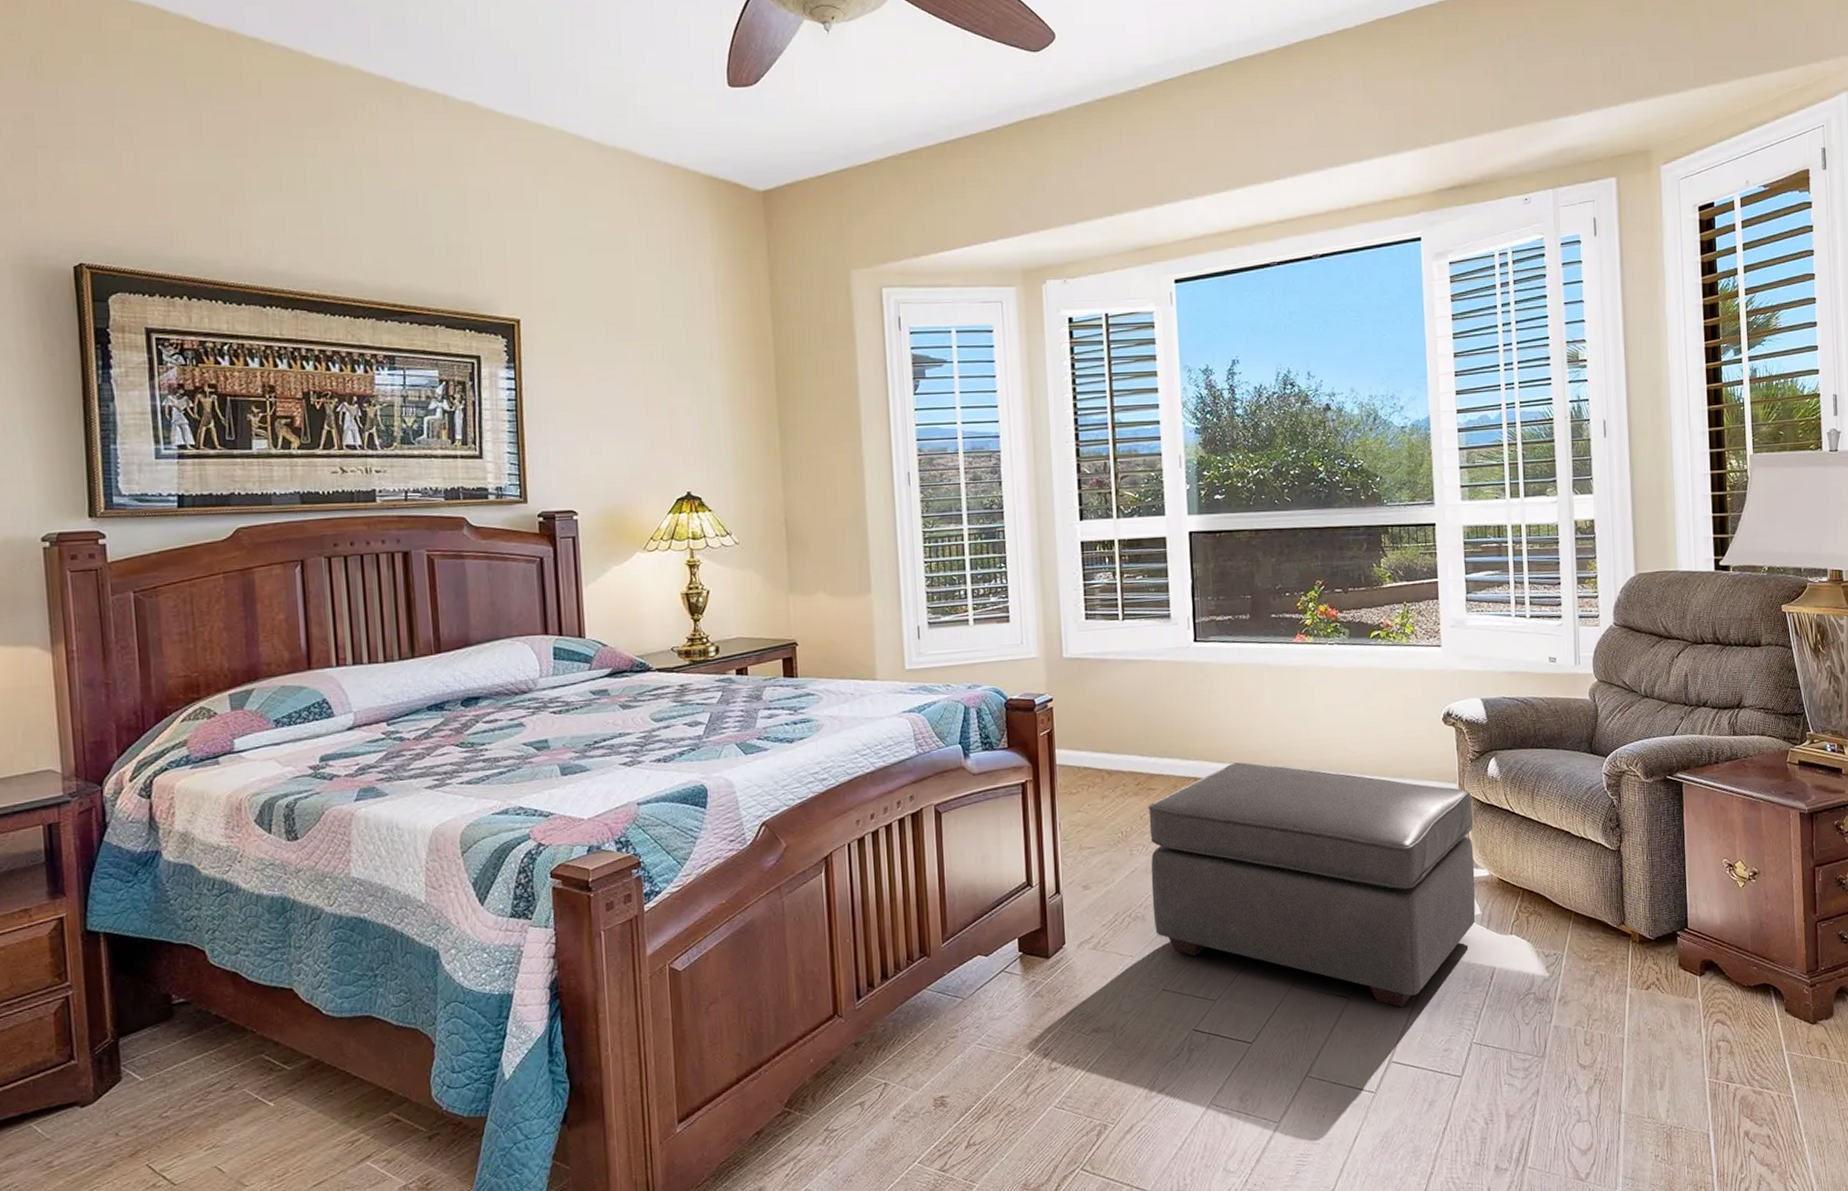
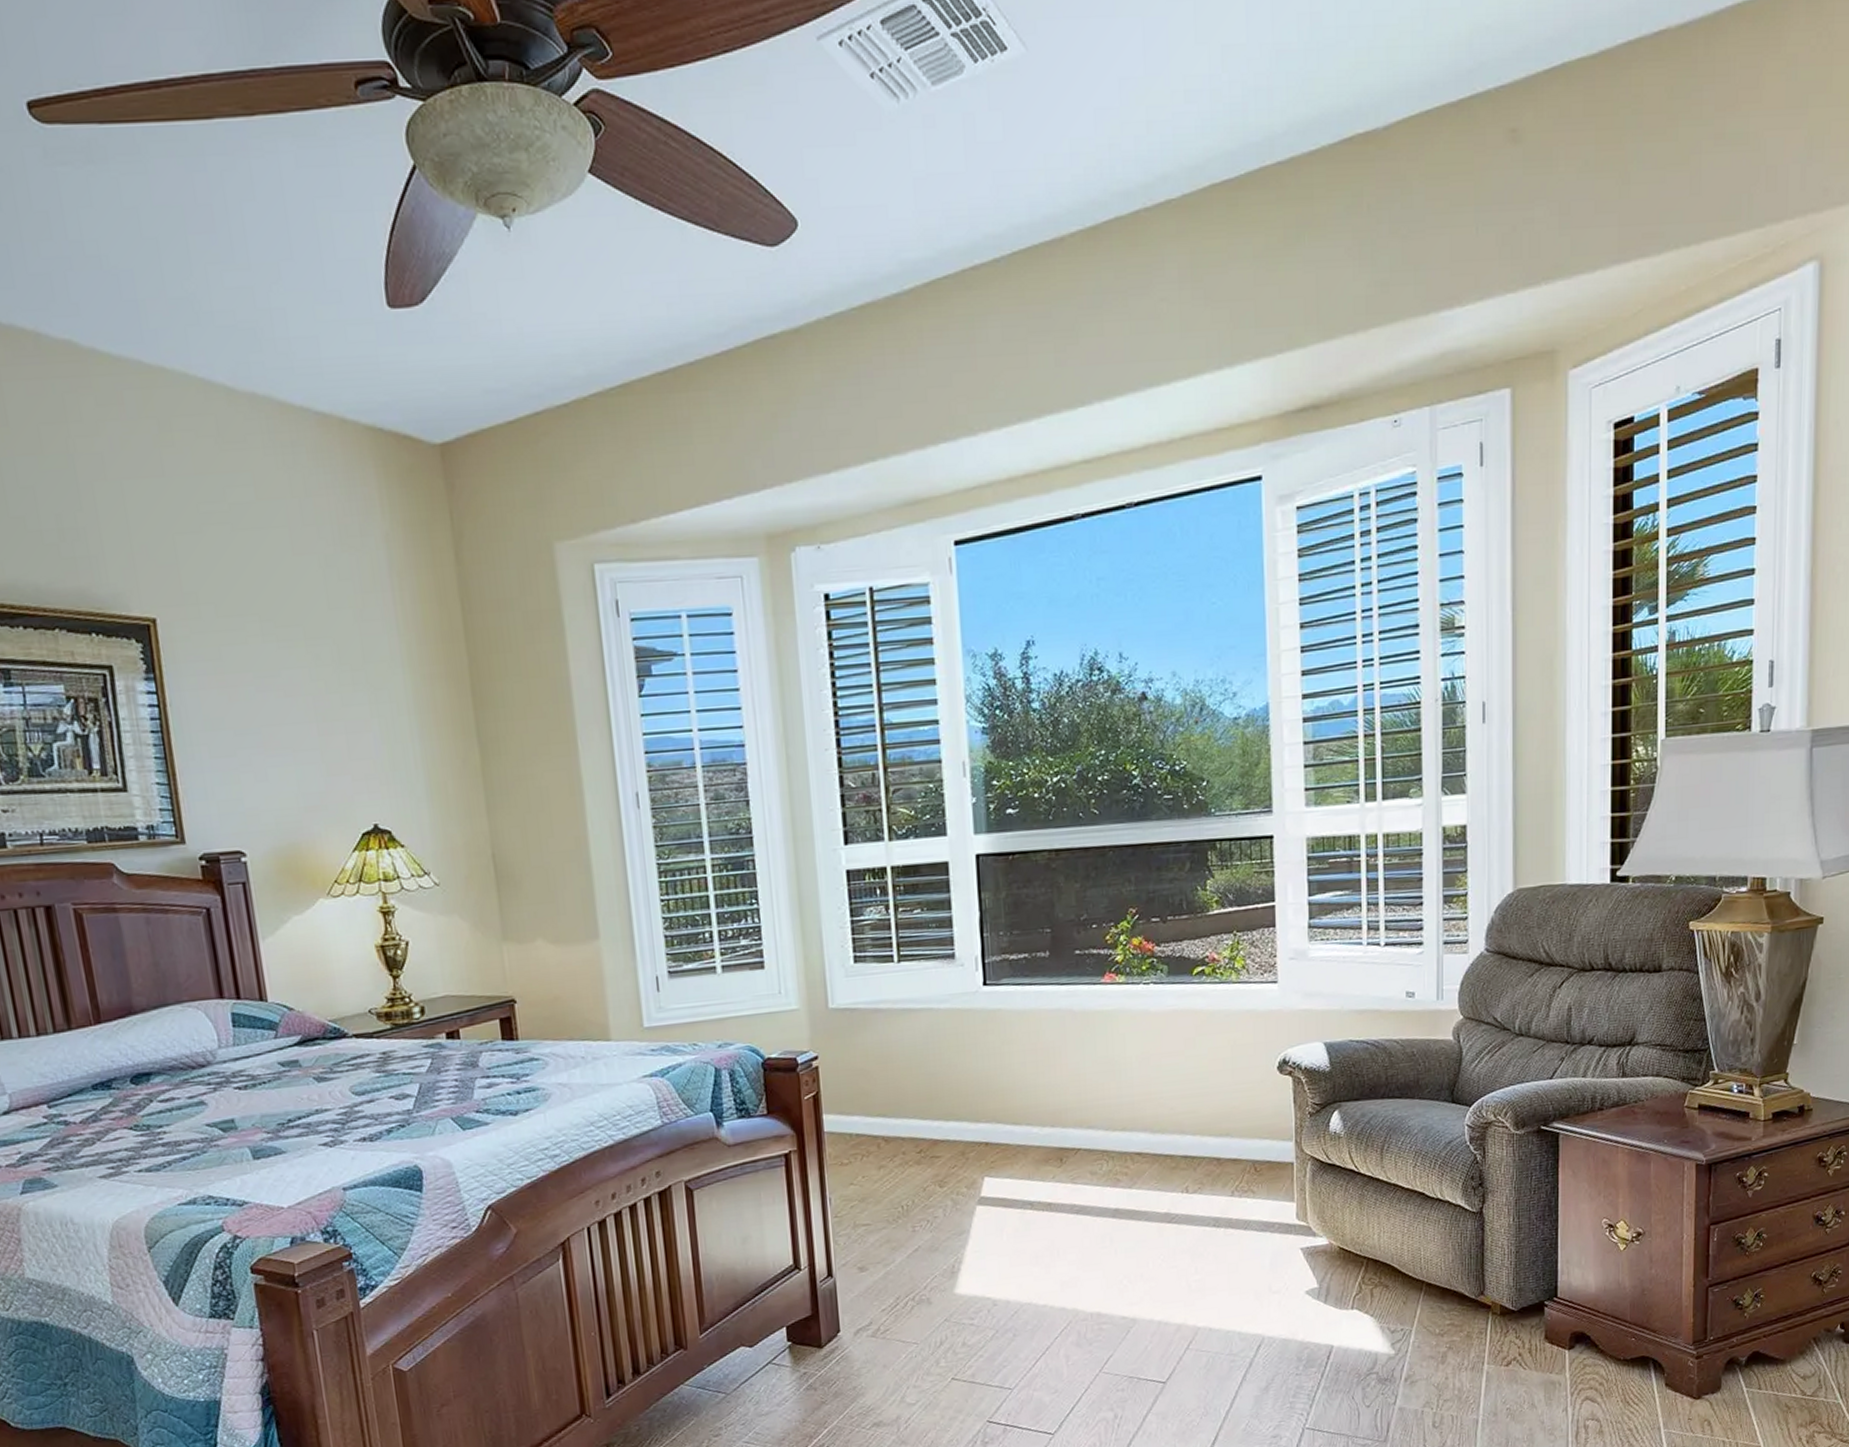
ottoman: present [1148,762,1476,1008] -> none [932,1123,1312,1393]

